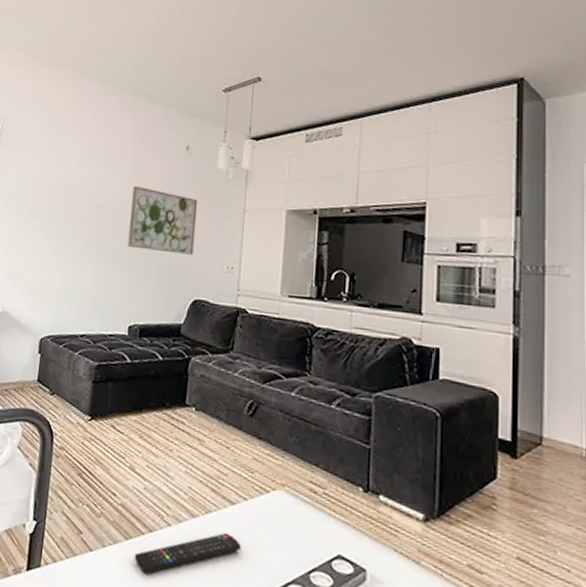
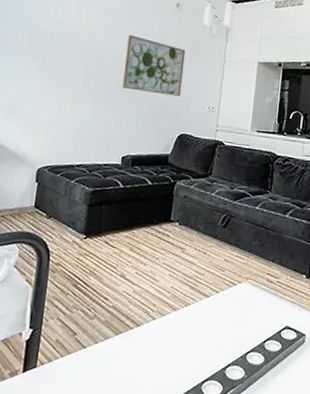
remote control: present [134,532,241,574] -> none [123,319,213,361]

